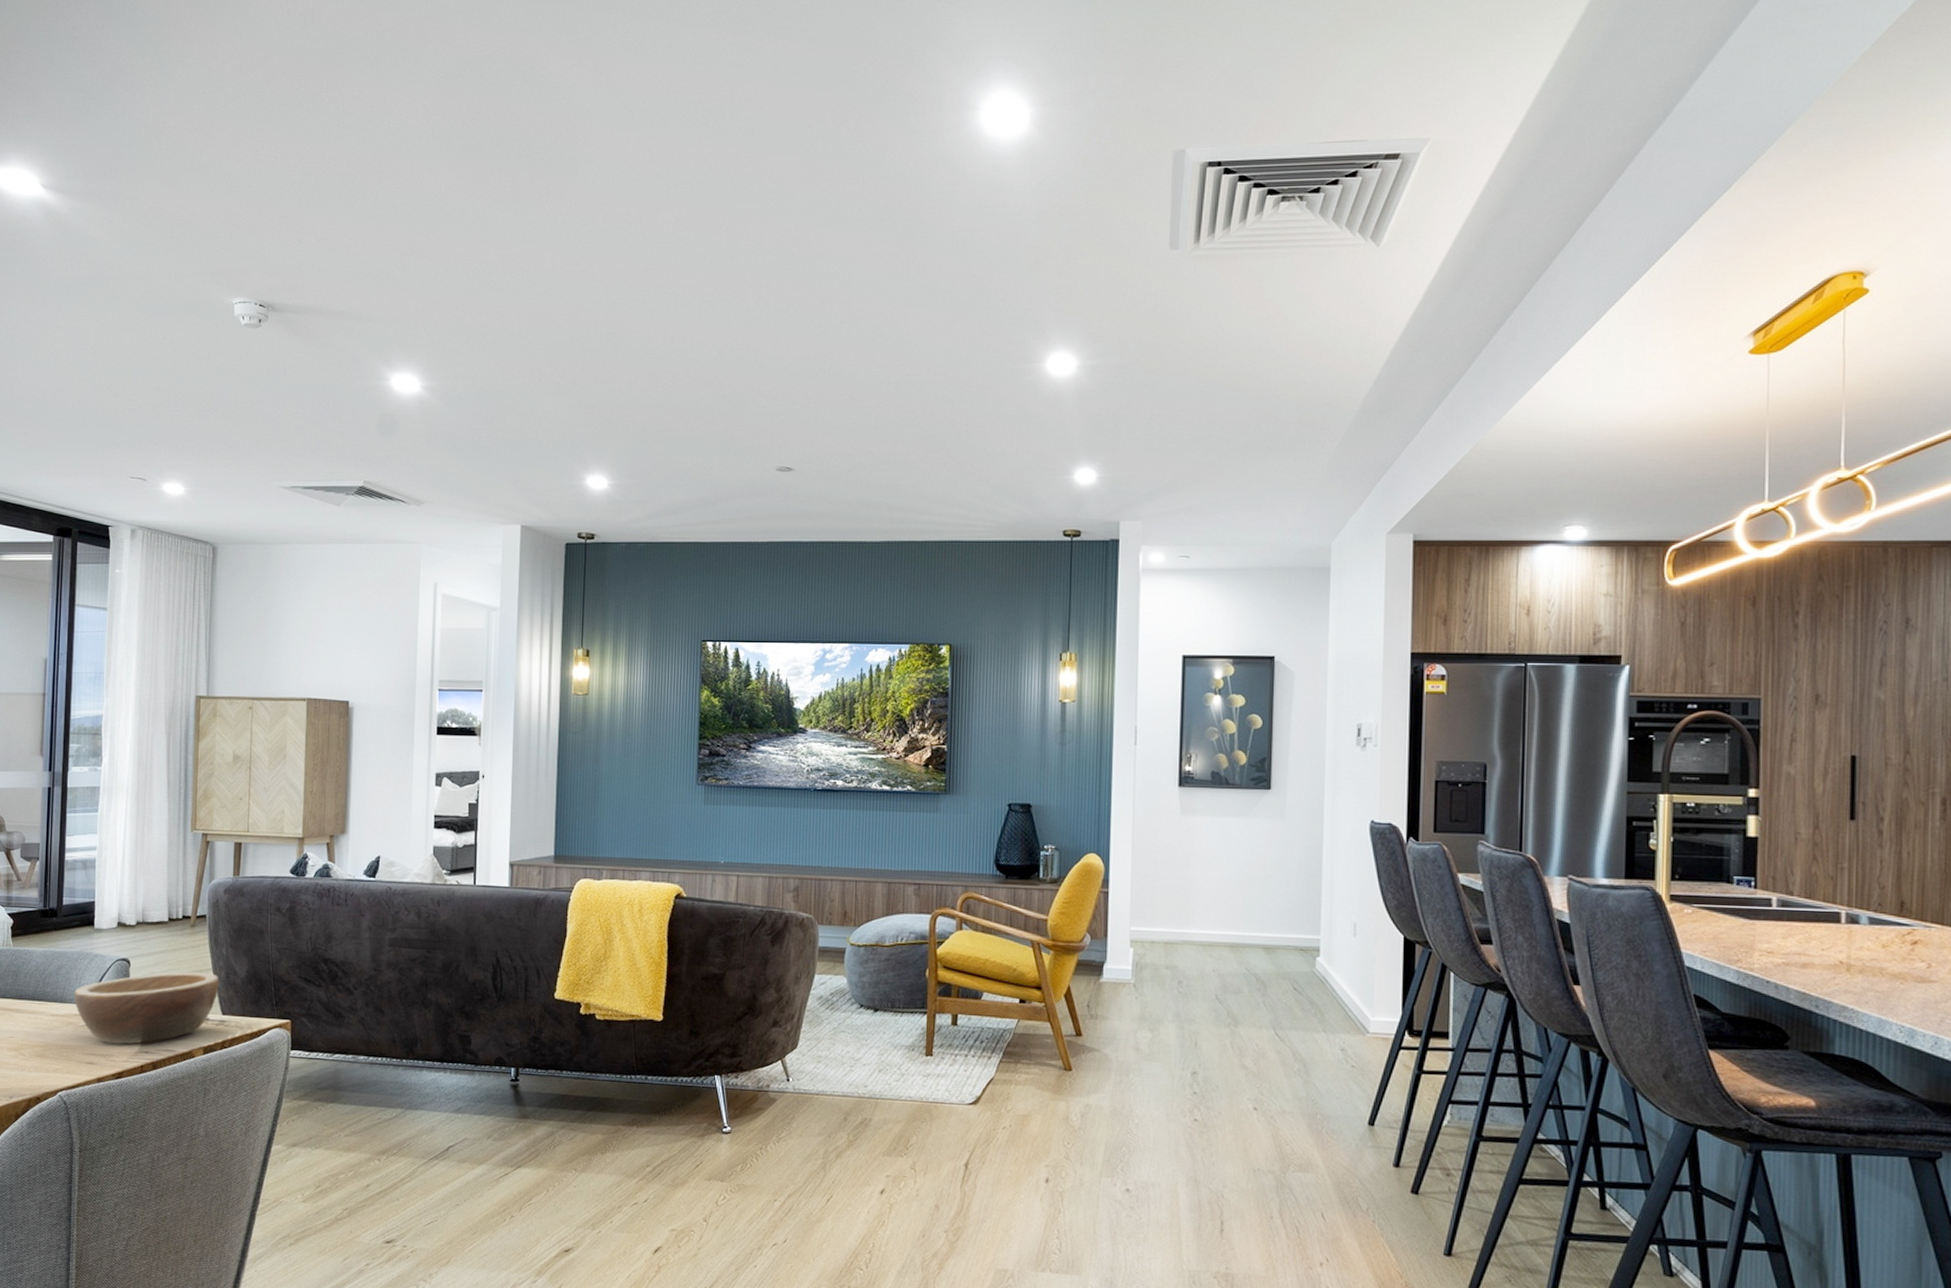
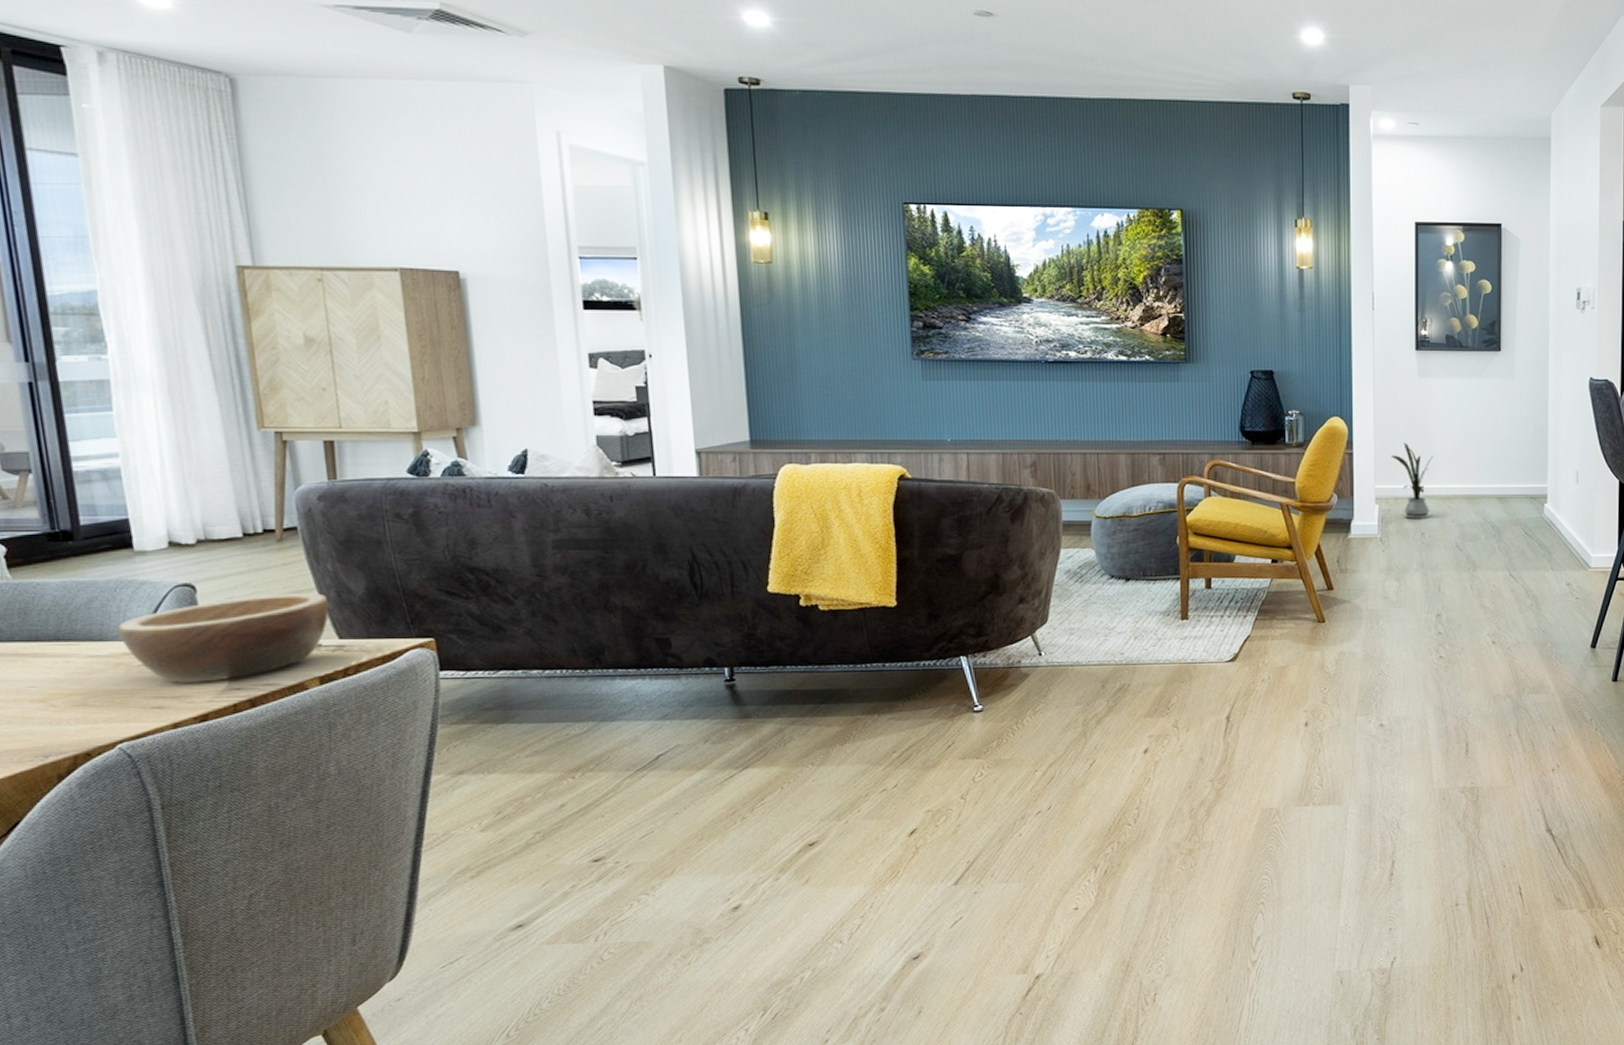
house plant: none [1149,883,1196,967] -> present [1391,442,1435,520]

